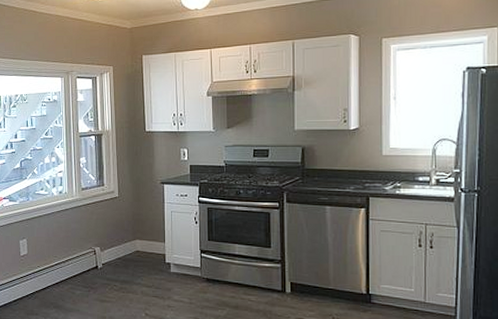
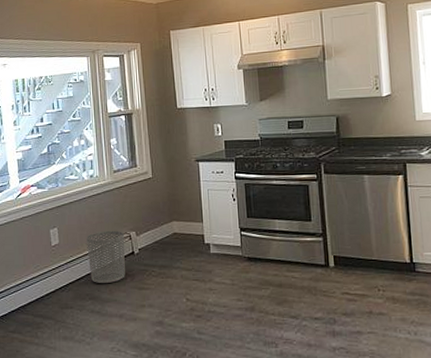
waste bin: none [53,244,89,295] -> present [87,230,125,284]

